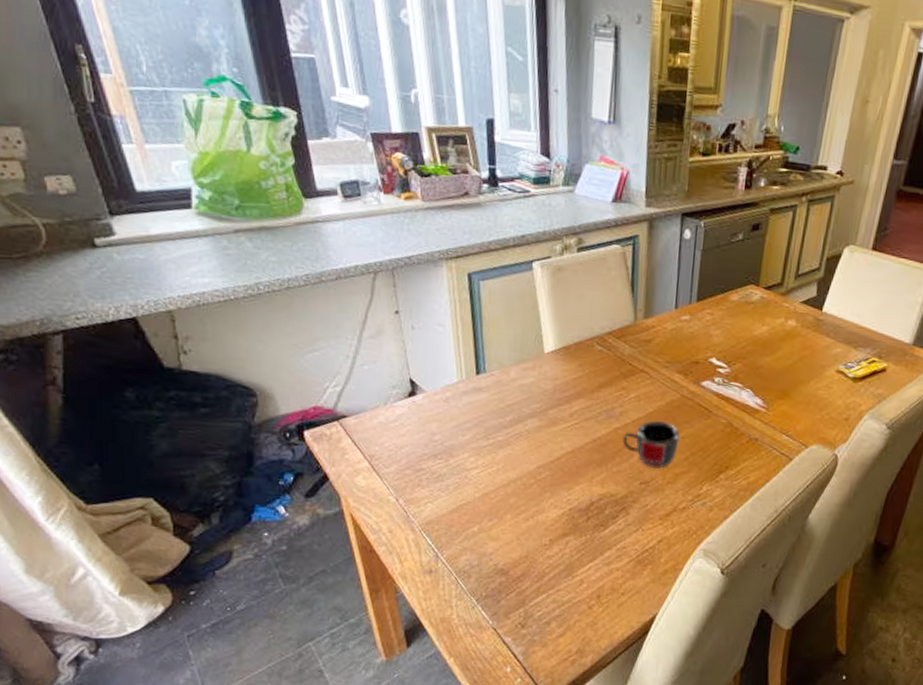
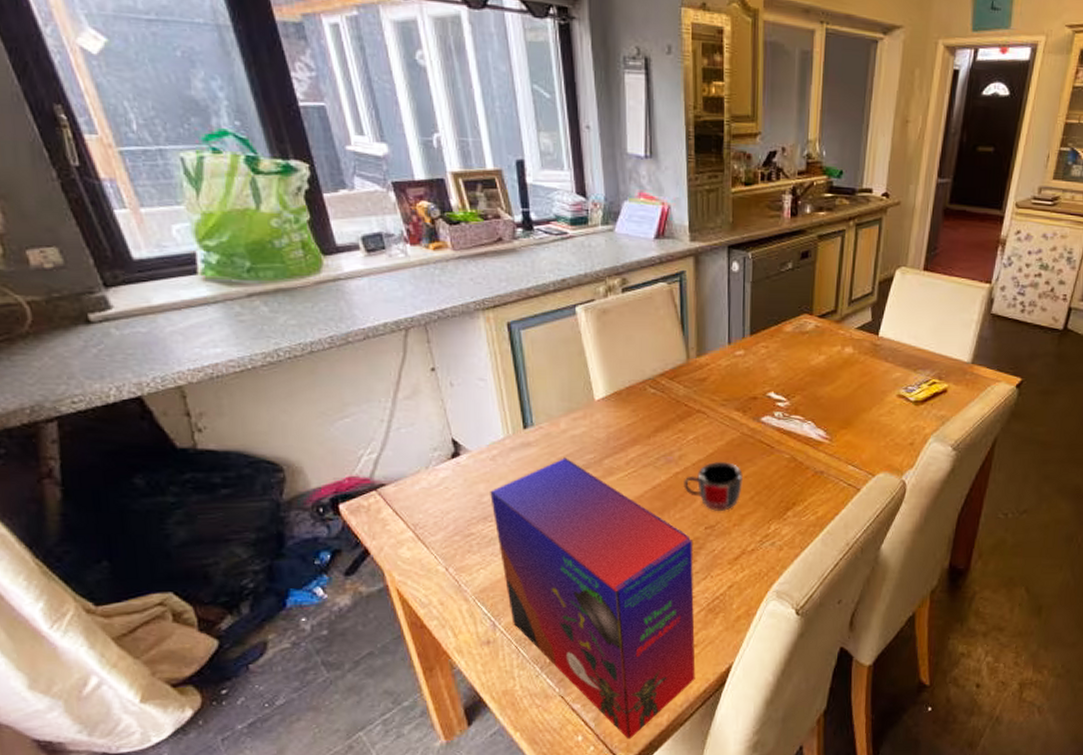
cereal box: none [441,405,627,676] -> present [490,457,696,739]

